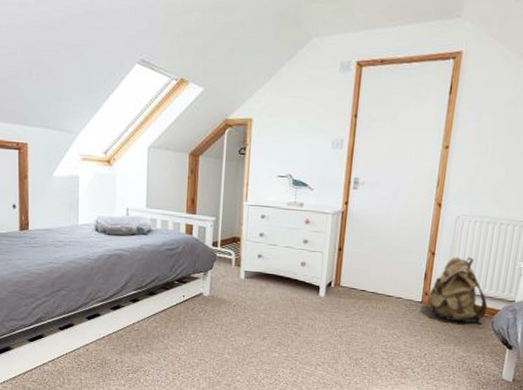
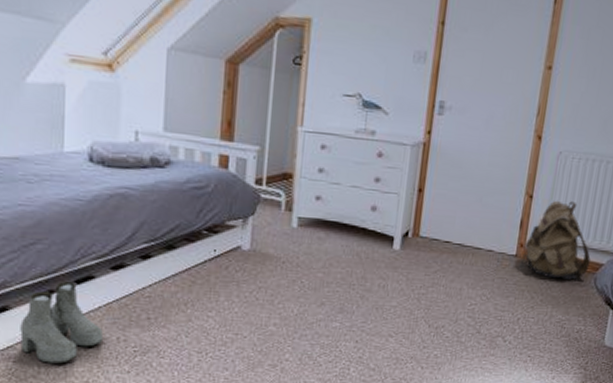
boots: none [51,317,106,377] -> present [20,280,103,364]

